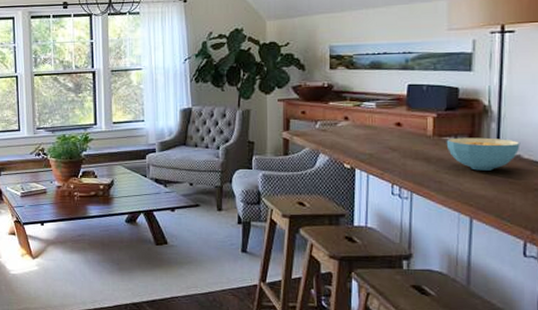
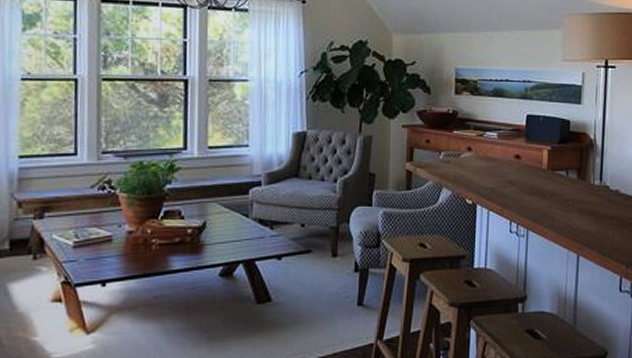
cereal bowl: present [446,137,520,171] -> none [558,172,619,206]

